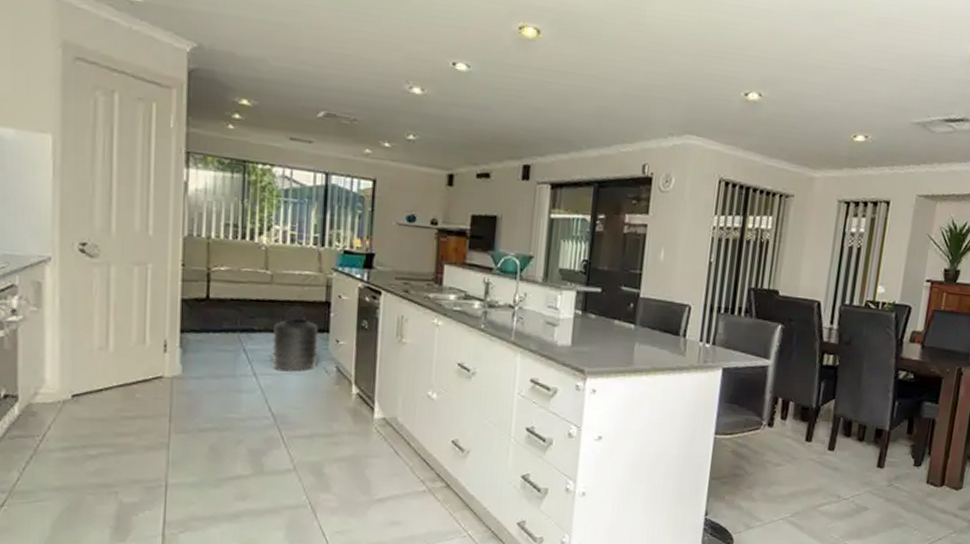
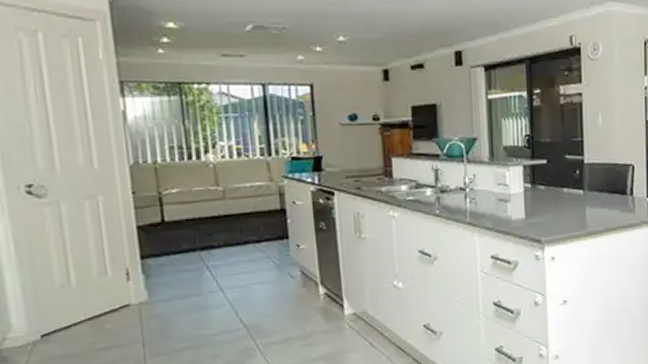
trash can: present [272,305,318,372] -> none [233,216,281,283]

